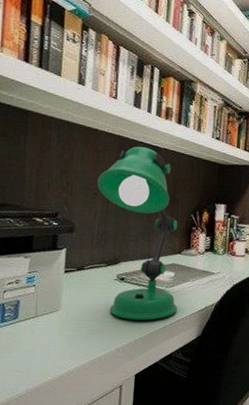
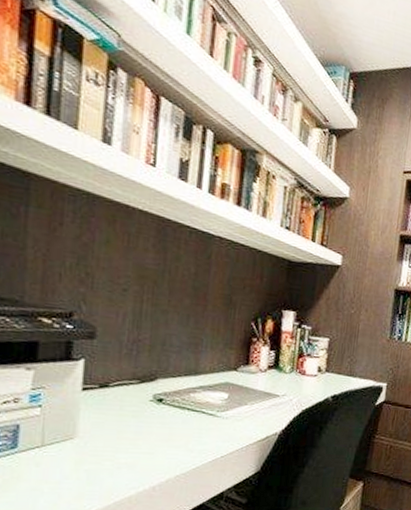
desk lamp: present [97,146,178,320] -> none [127,231,234,452]

